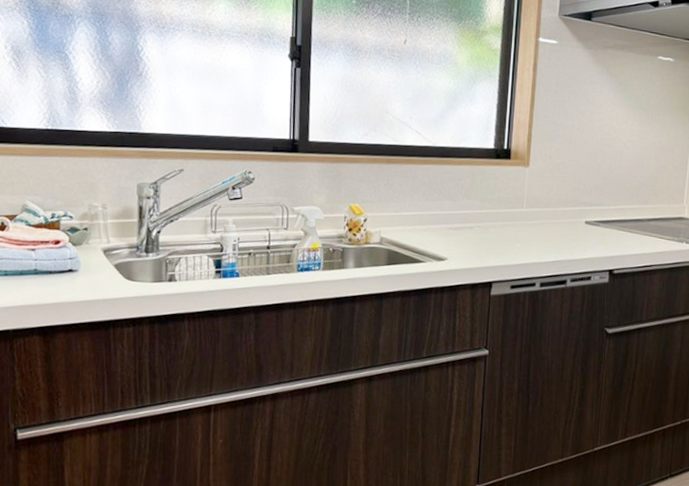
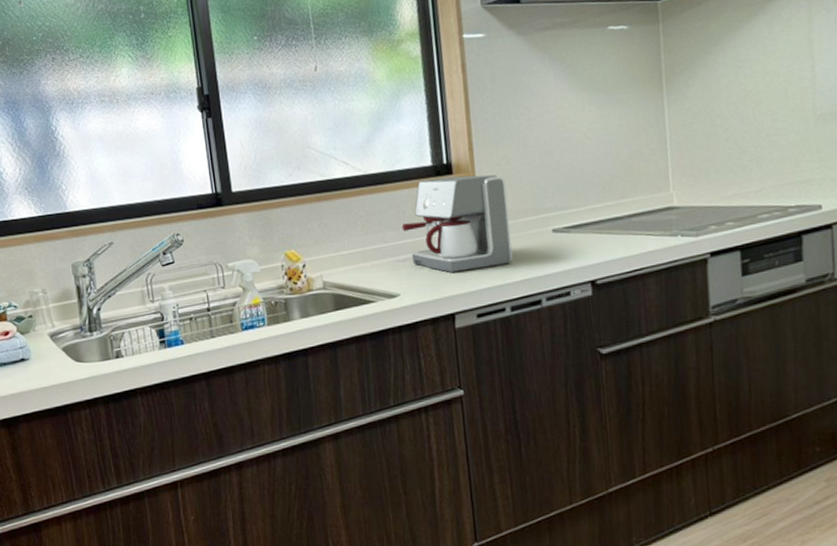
coffee maker: none [458,160,554,247] -> present [401,174,513,273]

